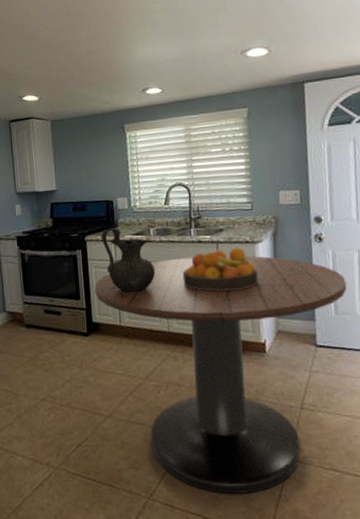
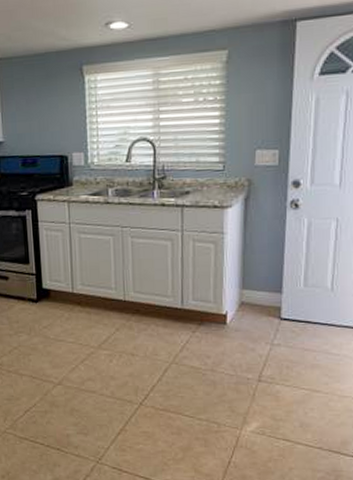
dining table: present [95,255,347,494] -> none [45,221,320,460]
pitcher: present [101,228,156,294] -> none [54,187,113,259]
fruit bowl: present [182,247,258,292] -> none [142,212,224,260]

